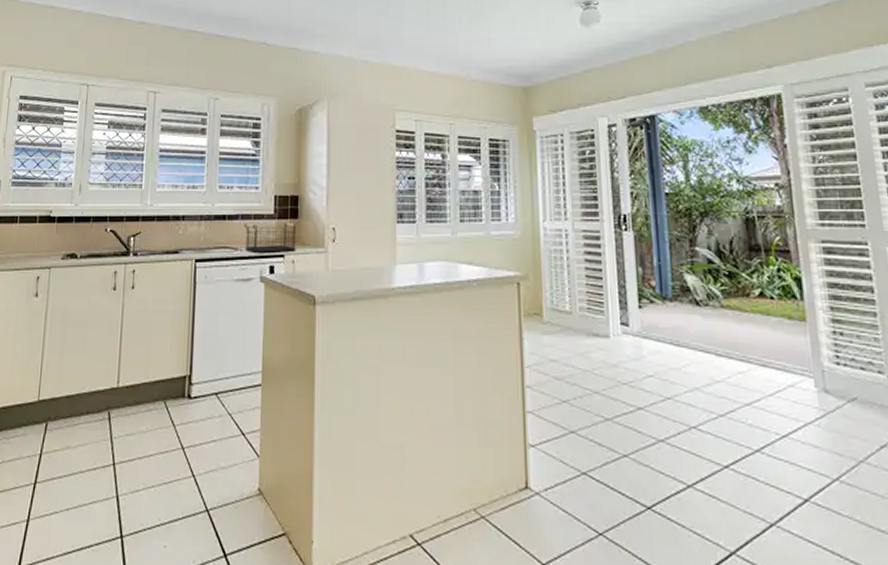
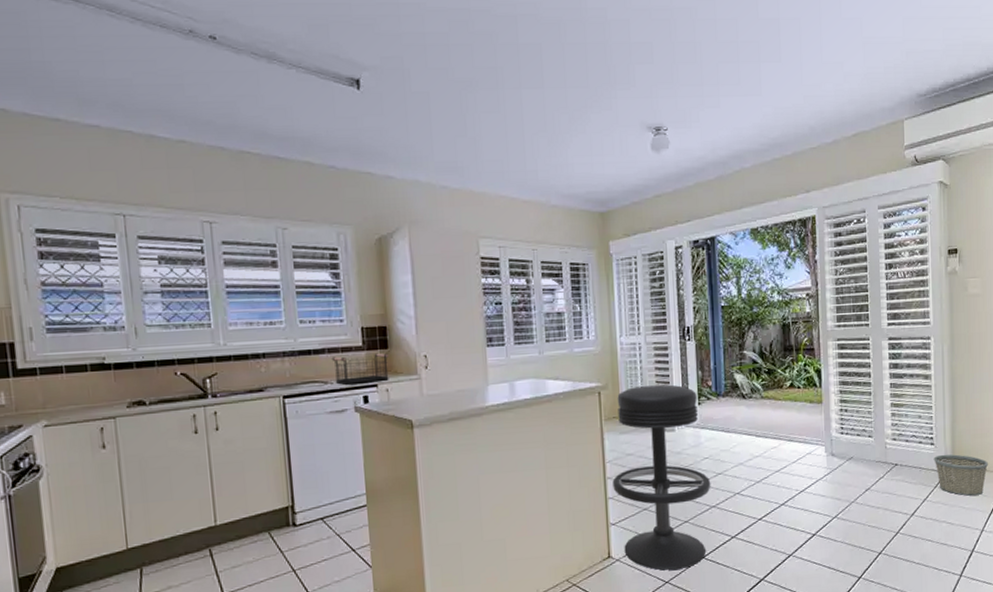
bar stool: none [532,280,658,520] -> present [612,384,711,571]

